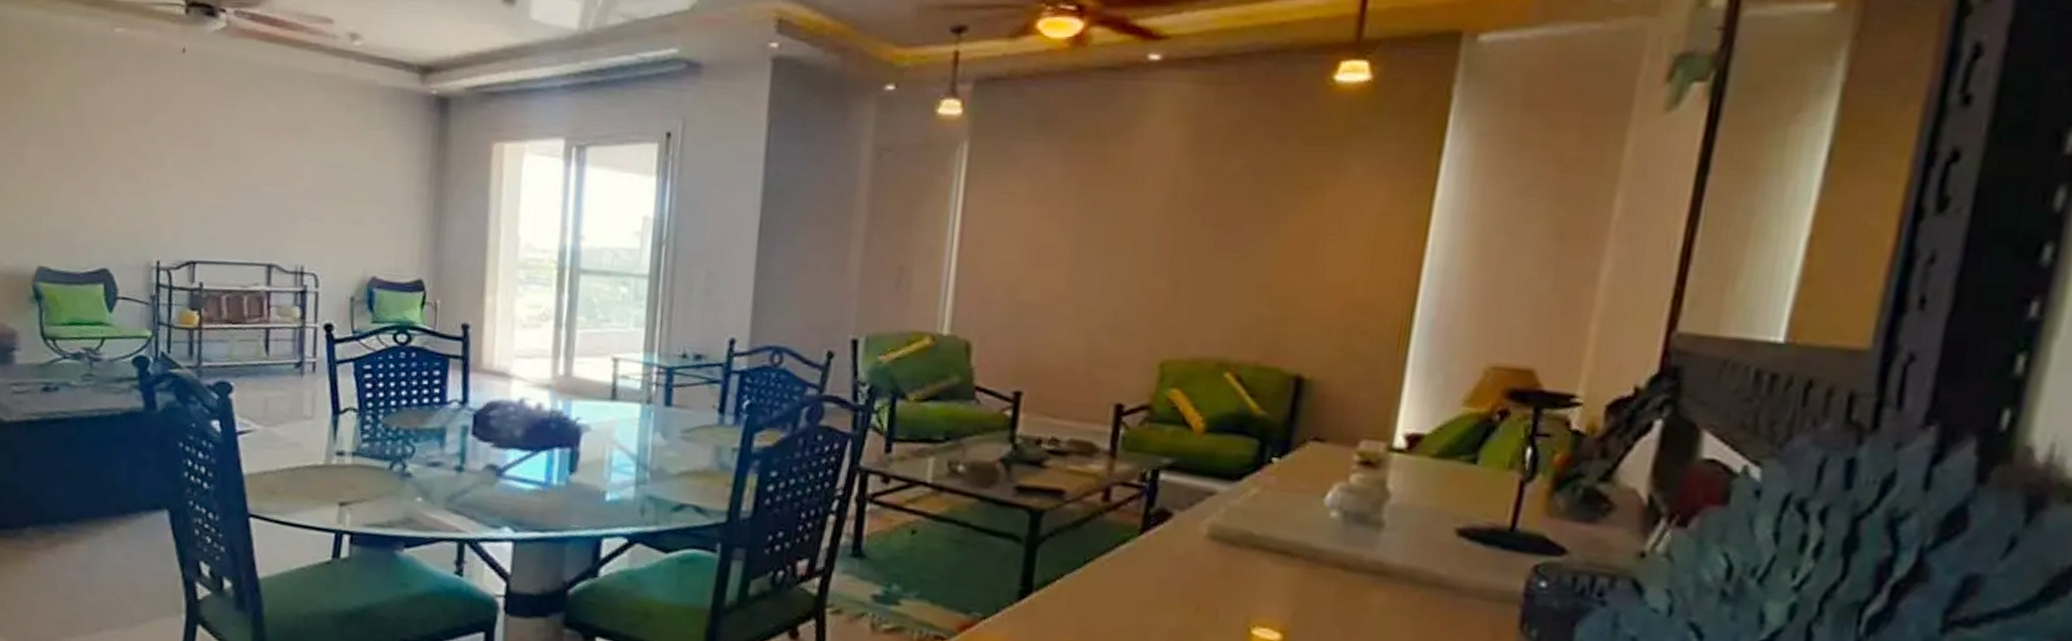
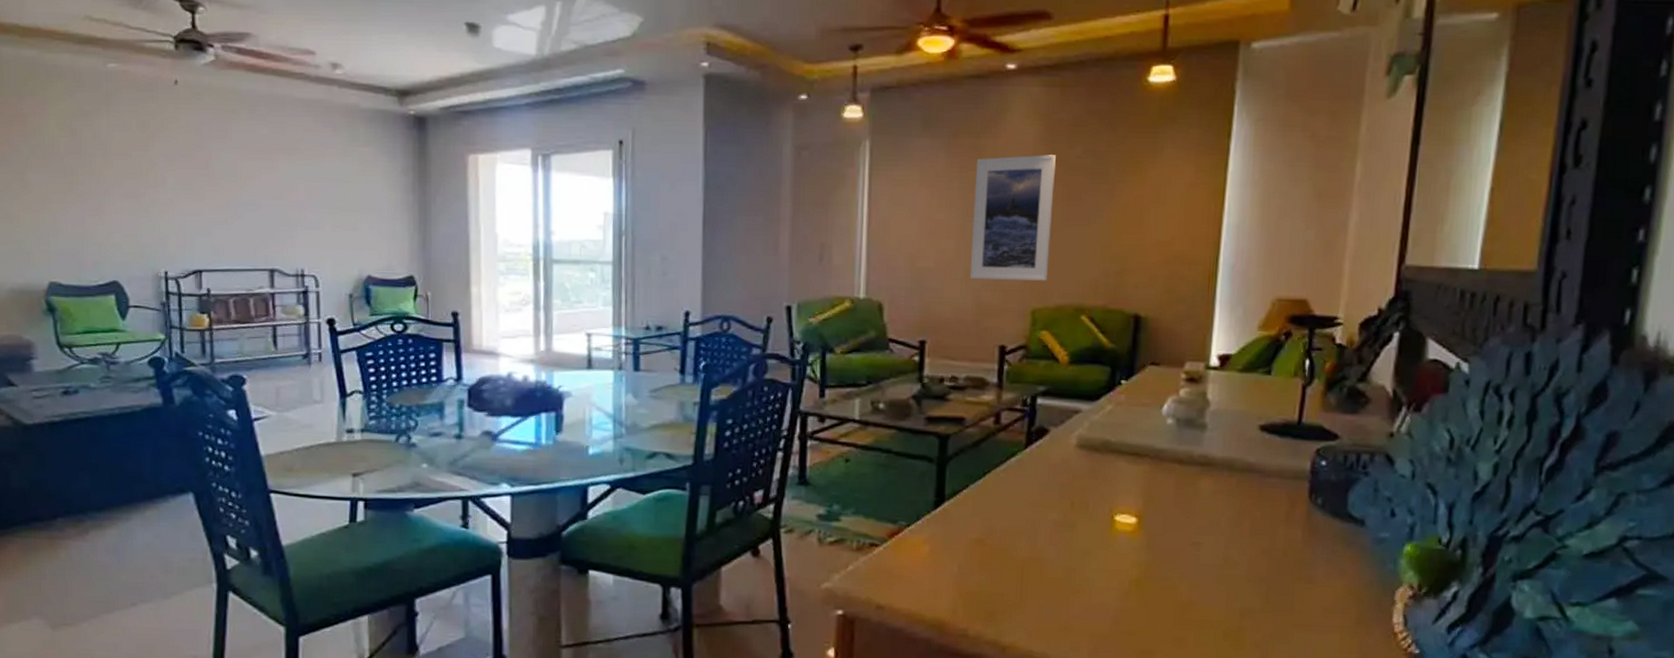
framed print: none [1083,168,1205,327] -> present [969,155,1056,281]

